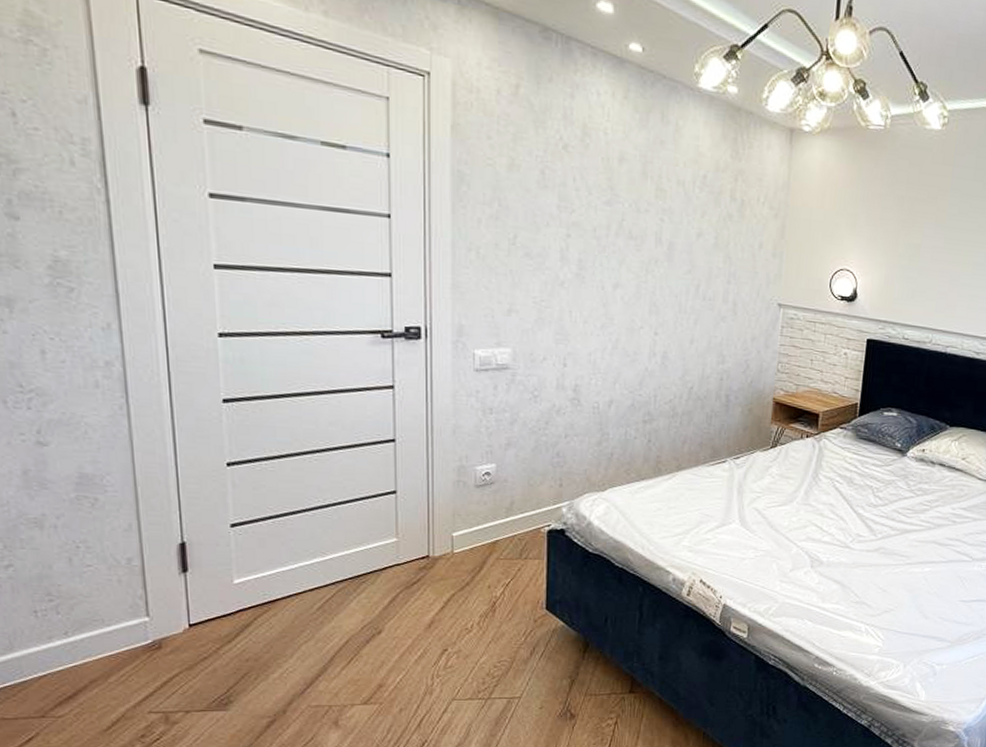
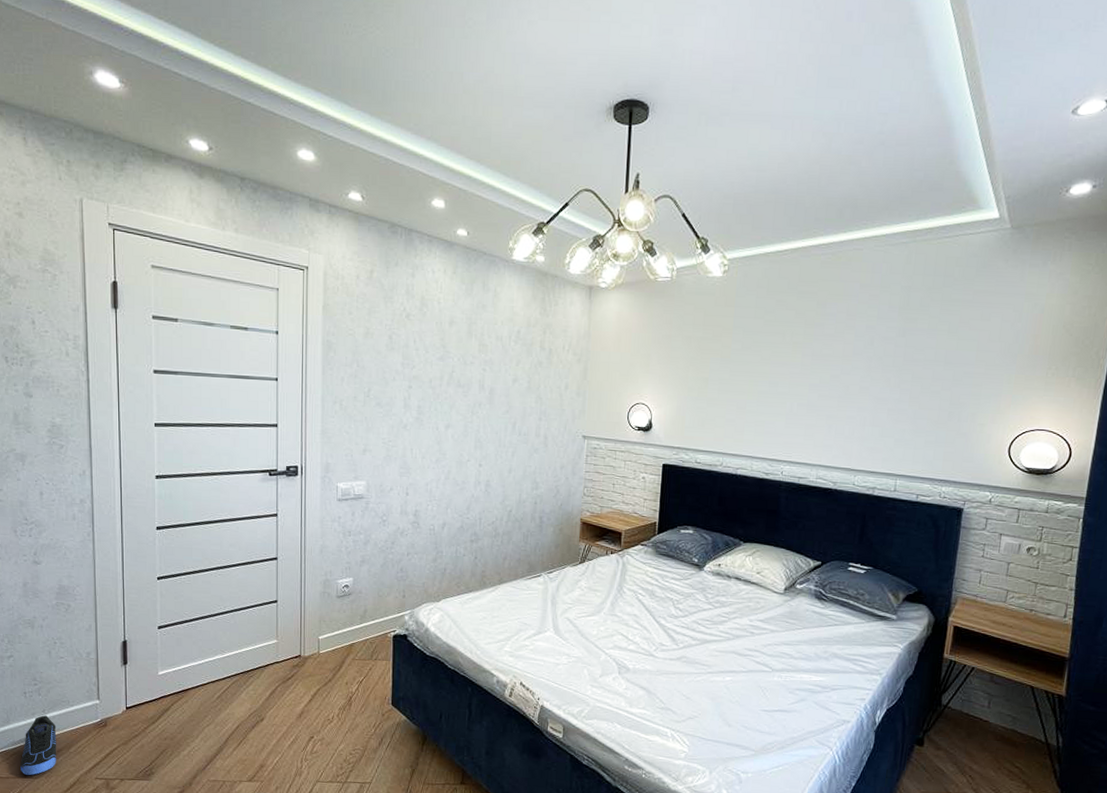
sneaker: none [34,639,90,713] -> present [20,715,57,775]

